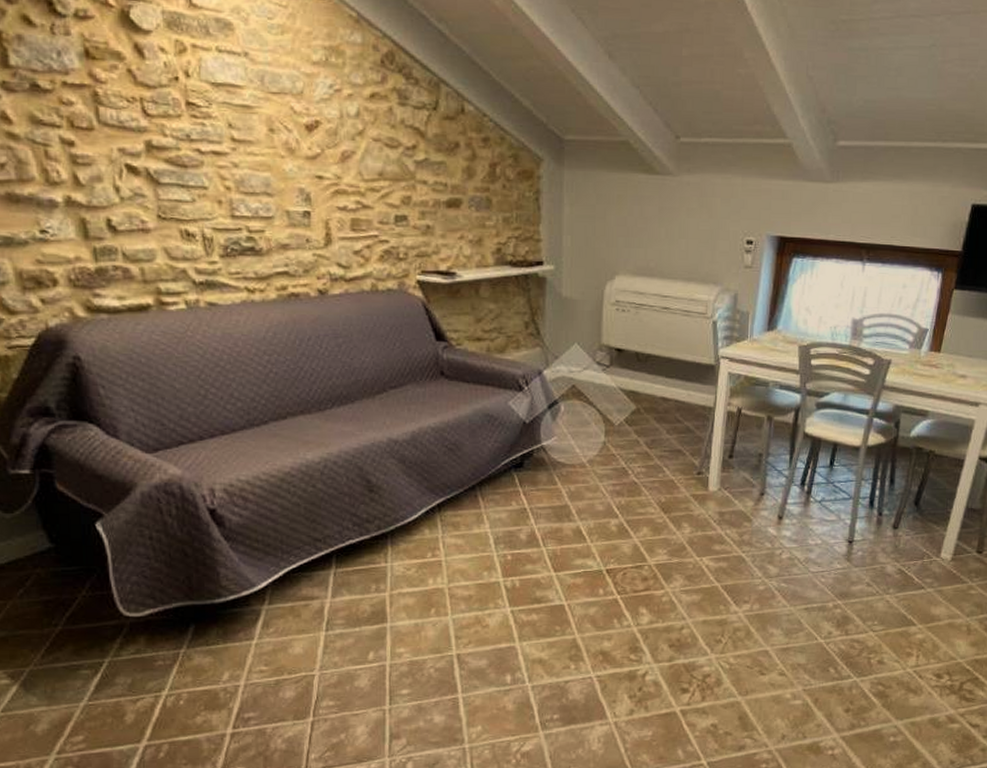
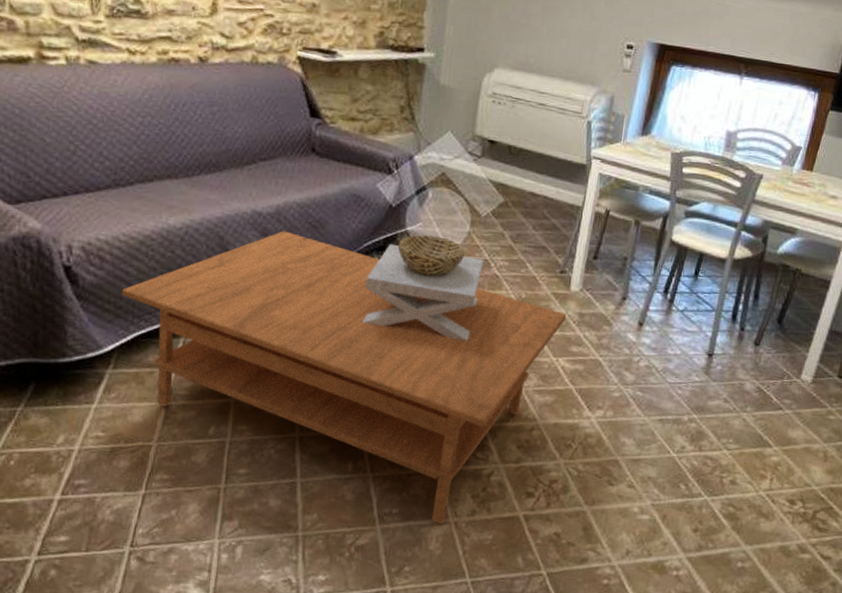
coffee table: none [268,456,707,726] -> present [121,231,567,524]
decorative bowl: none [507,449,620,549] -> present [363,235,483,341]

